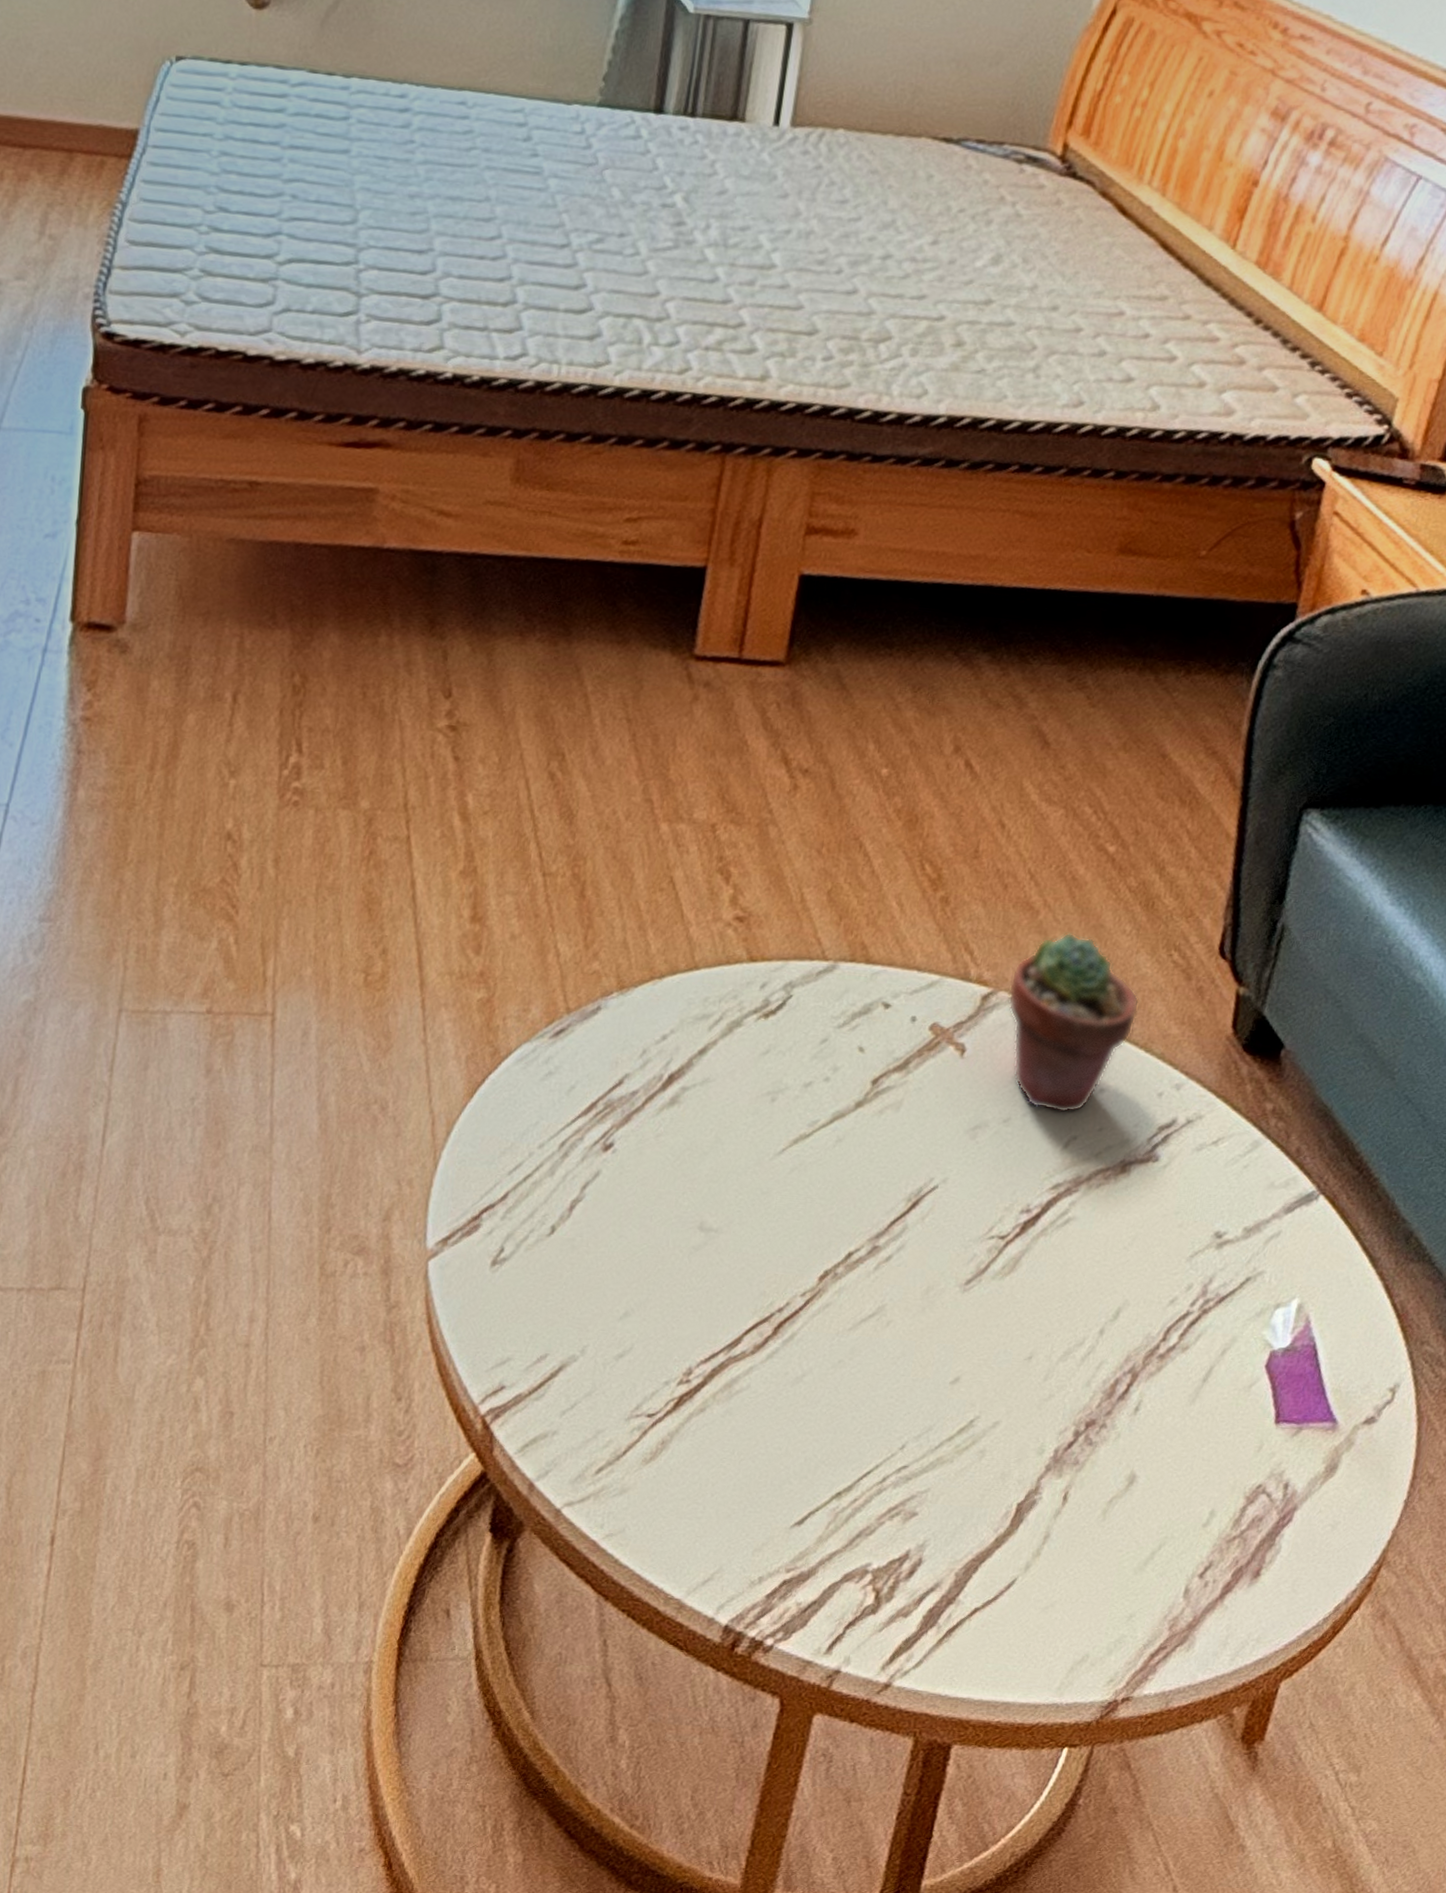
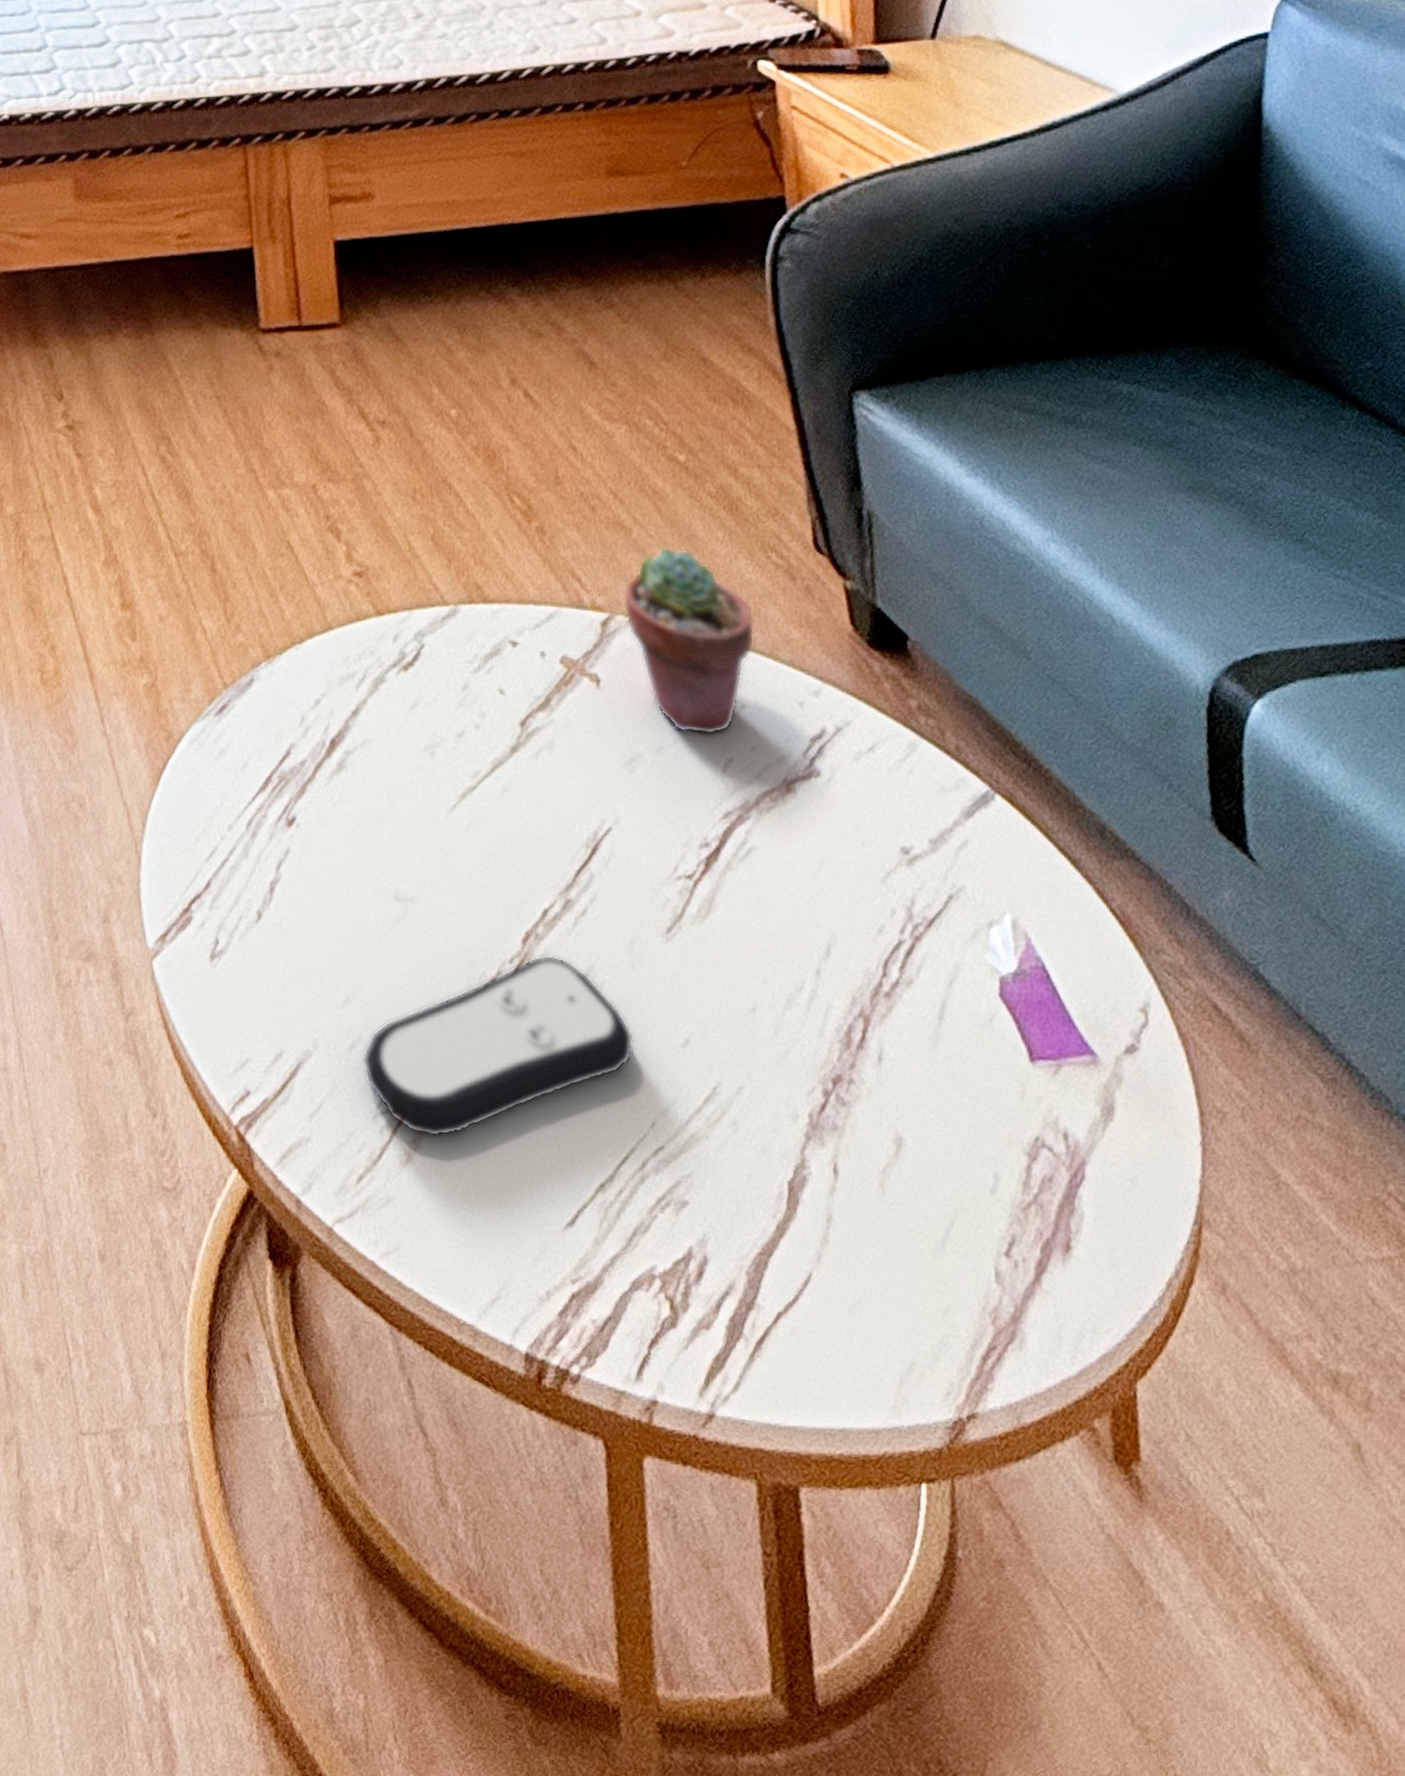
remote control: none [627,1292,907,1441] -> present [362,954,634,1137]

